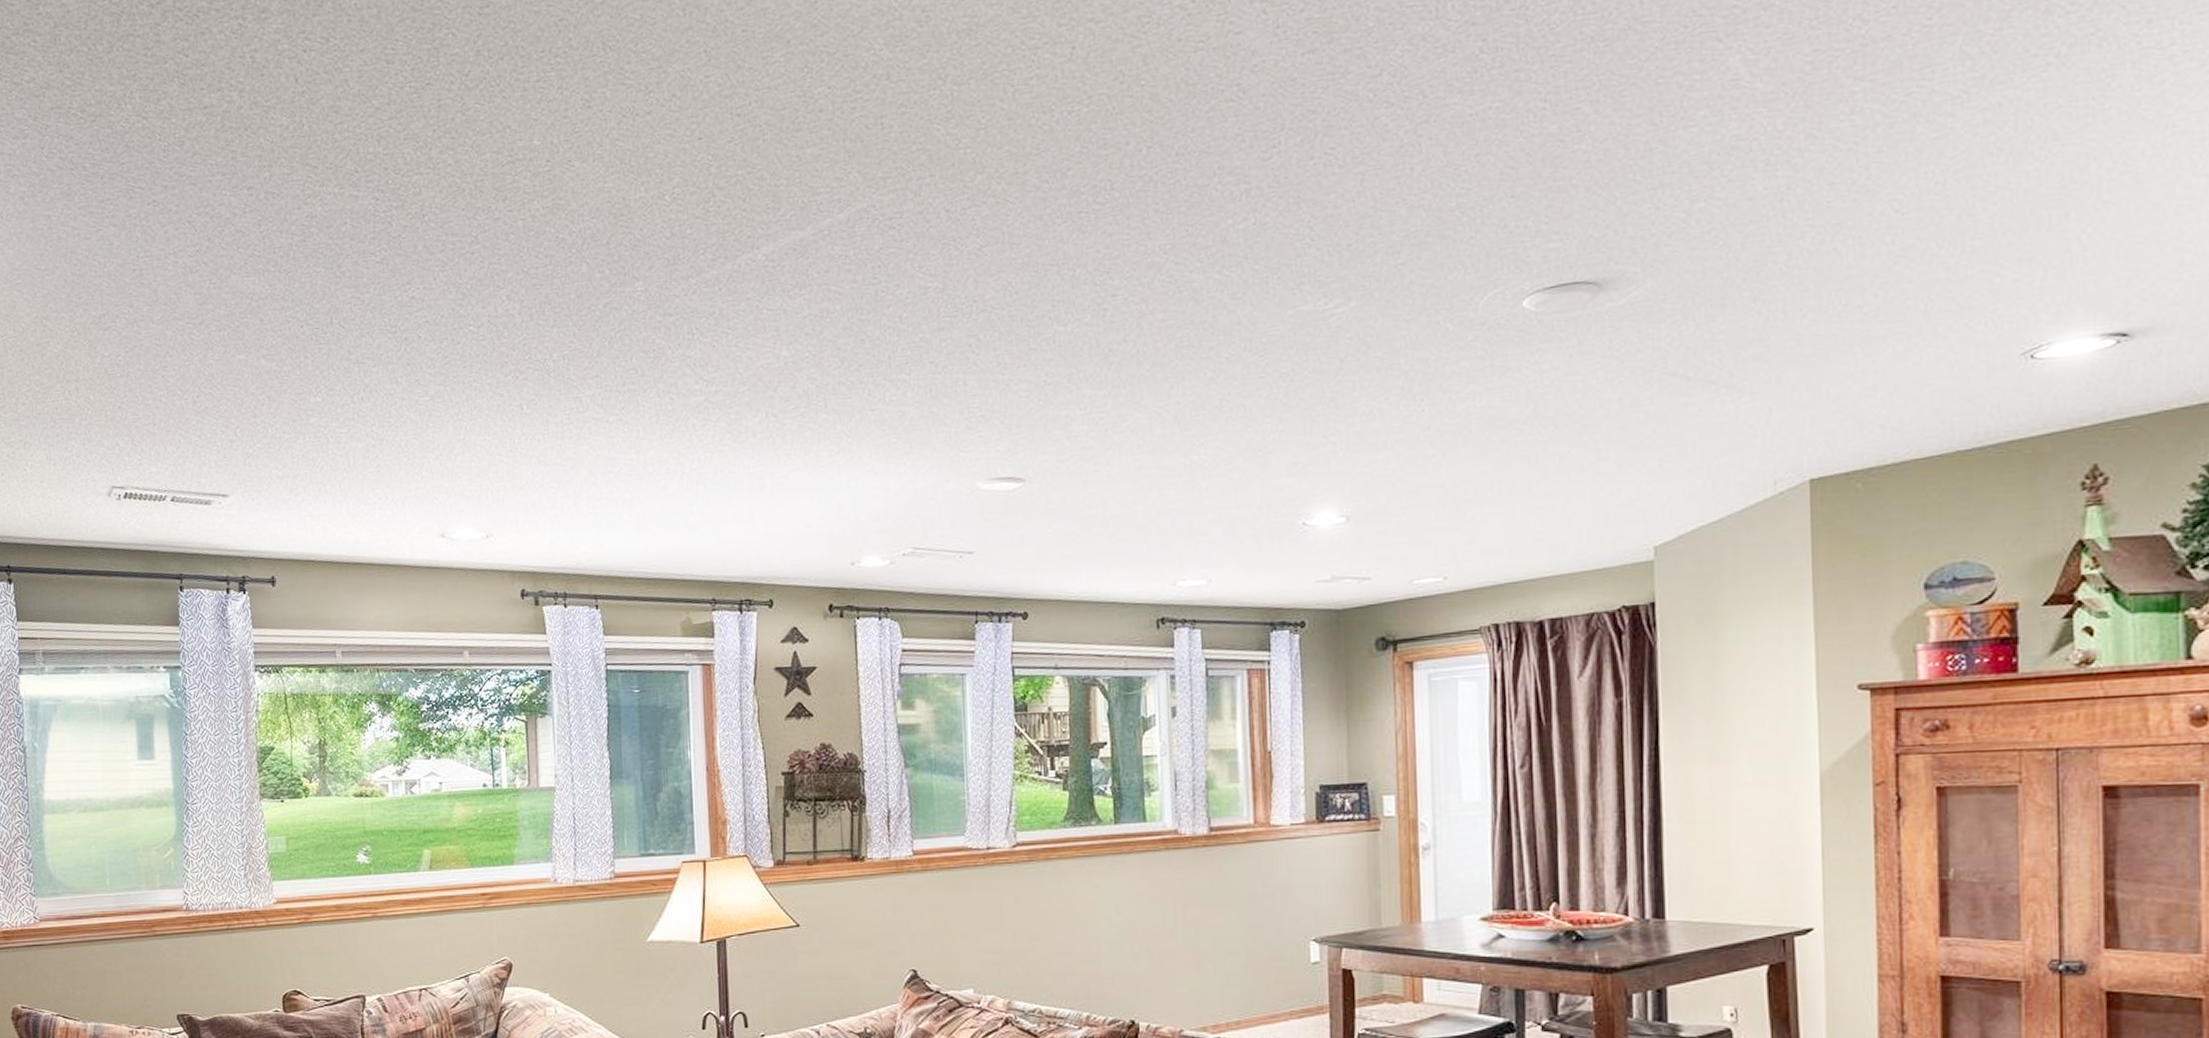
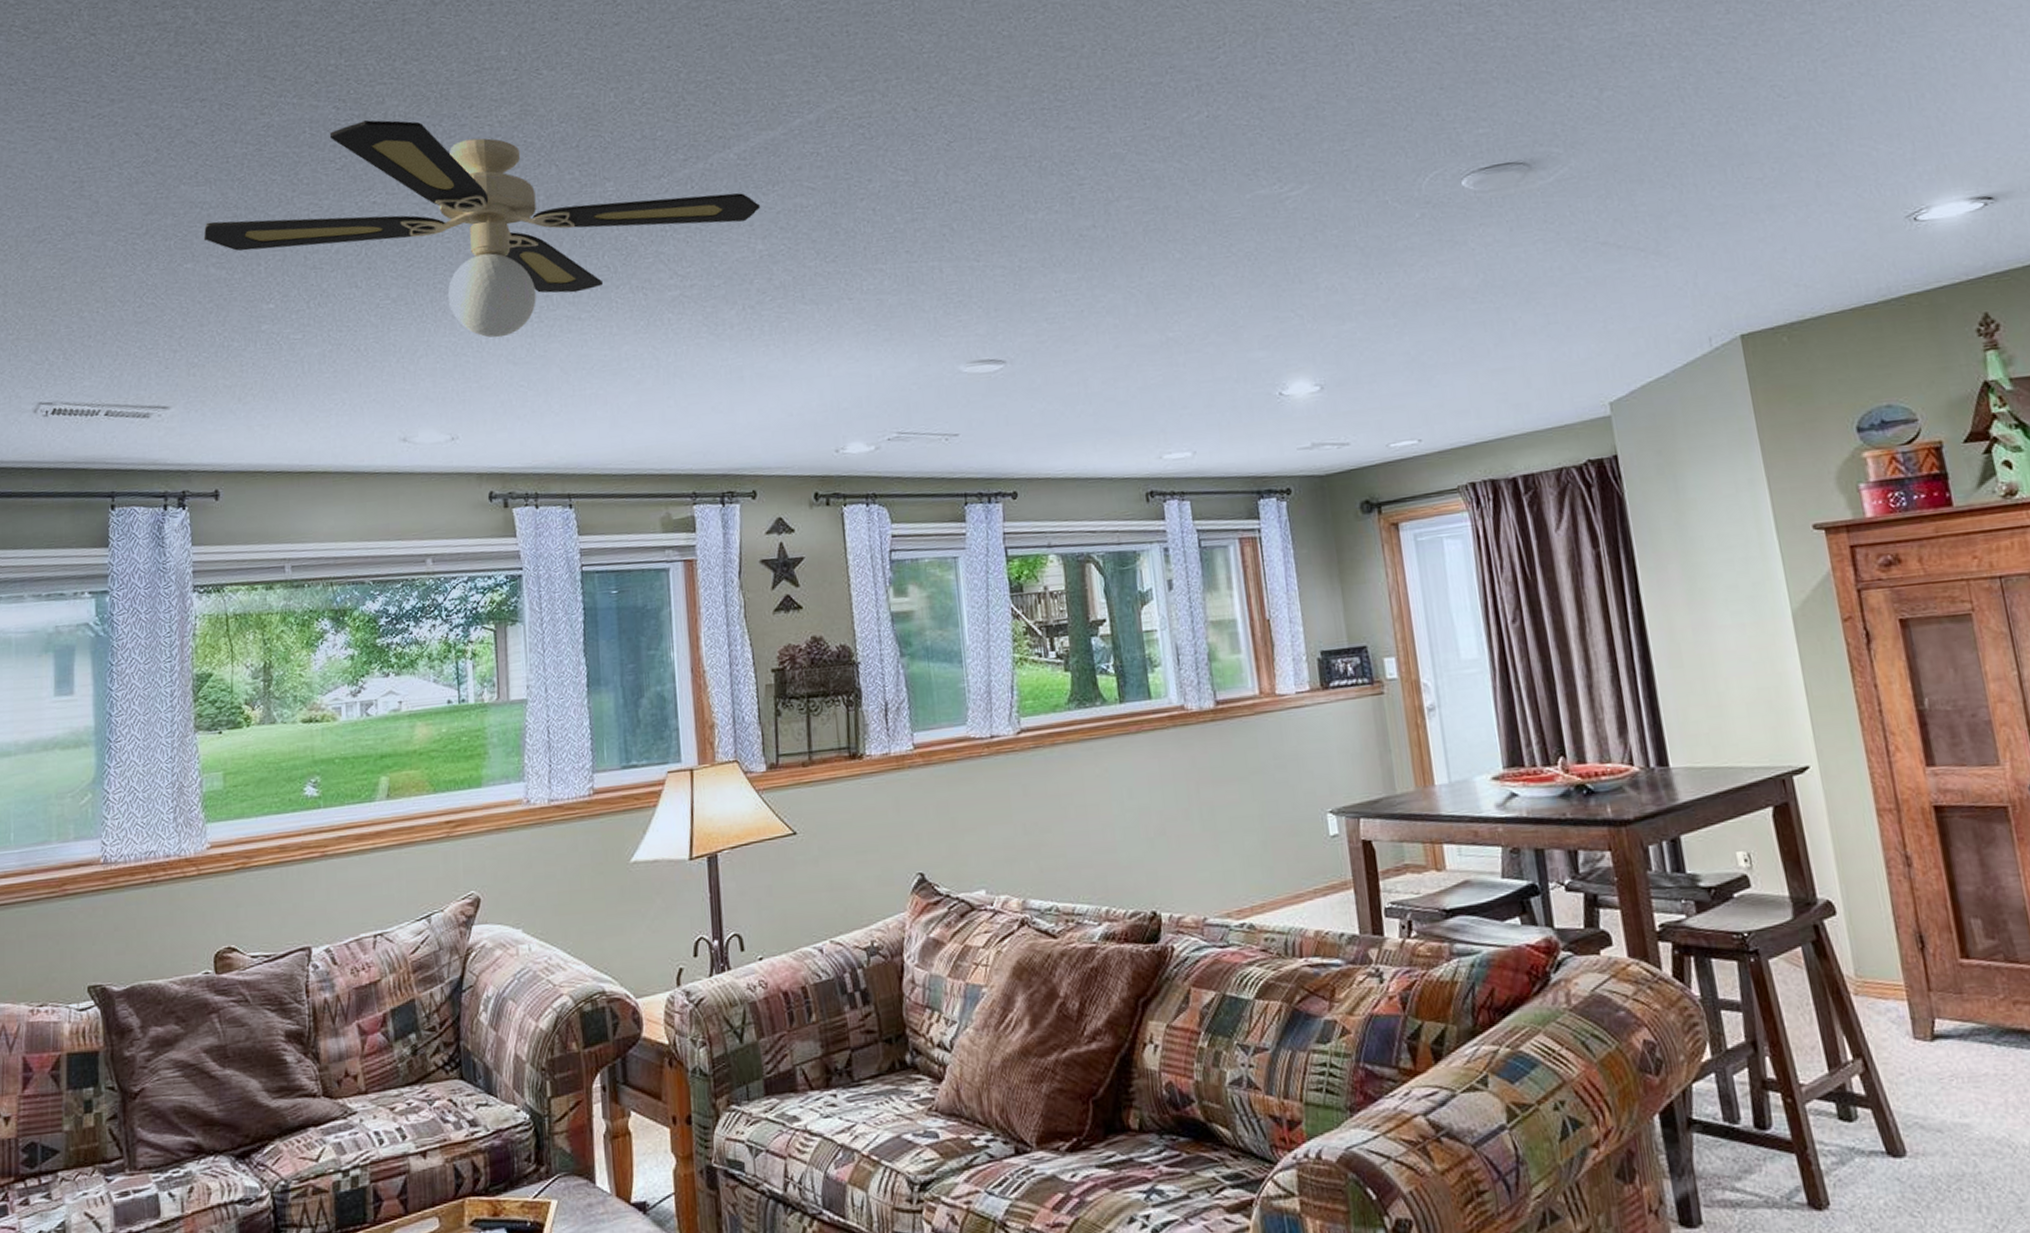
ceiling fan: none [254,211,786,438] -> present [203,119,760,338]

